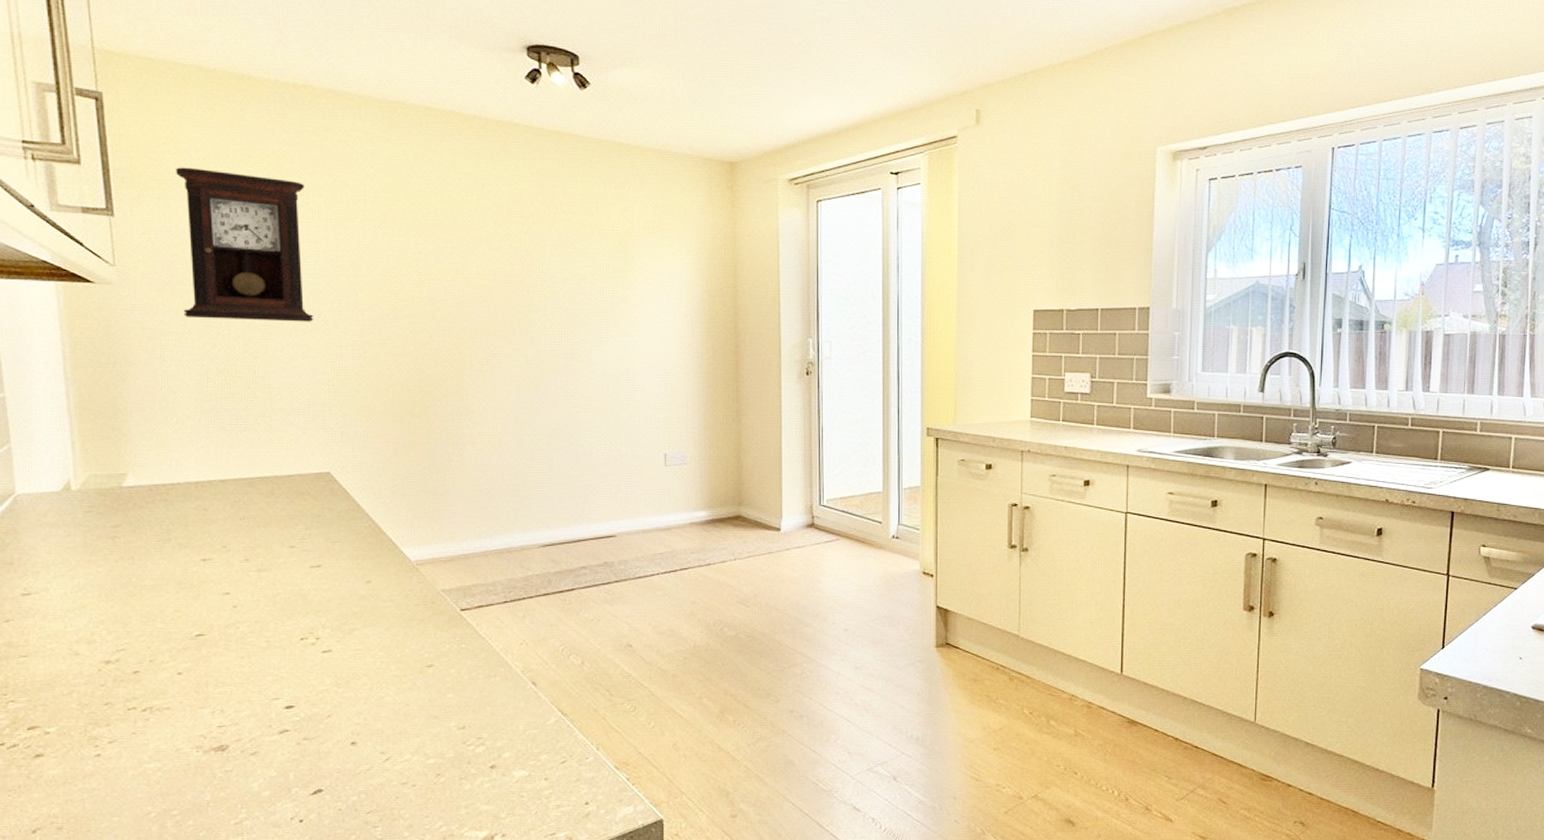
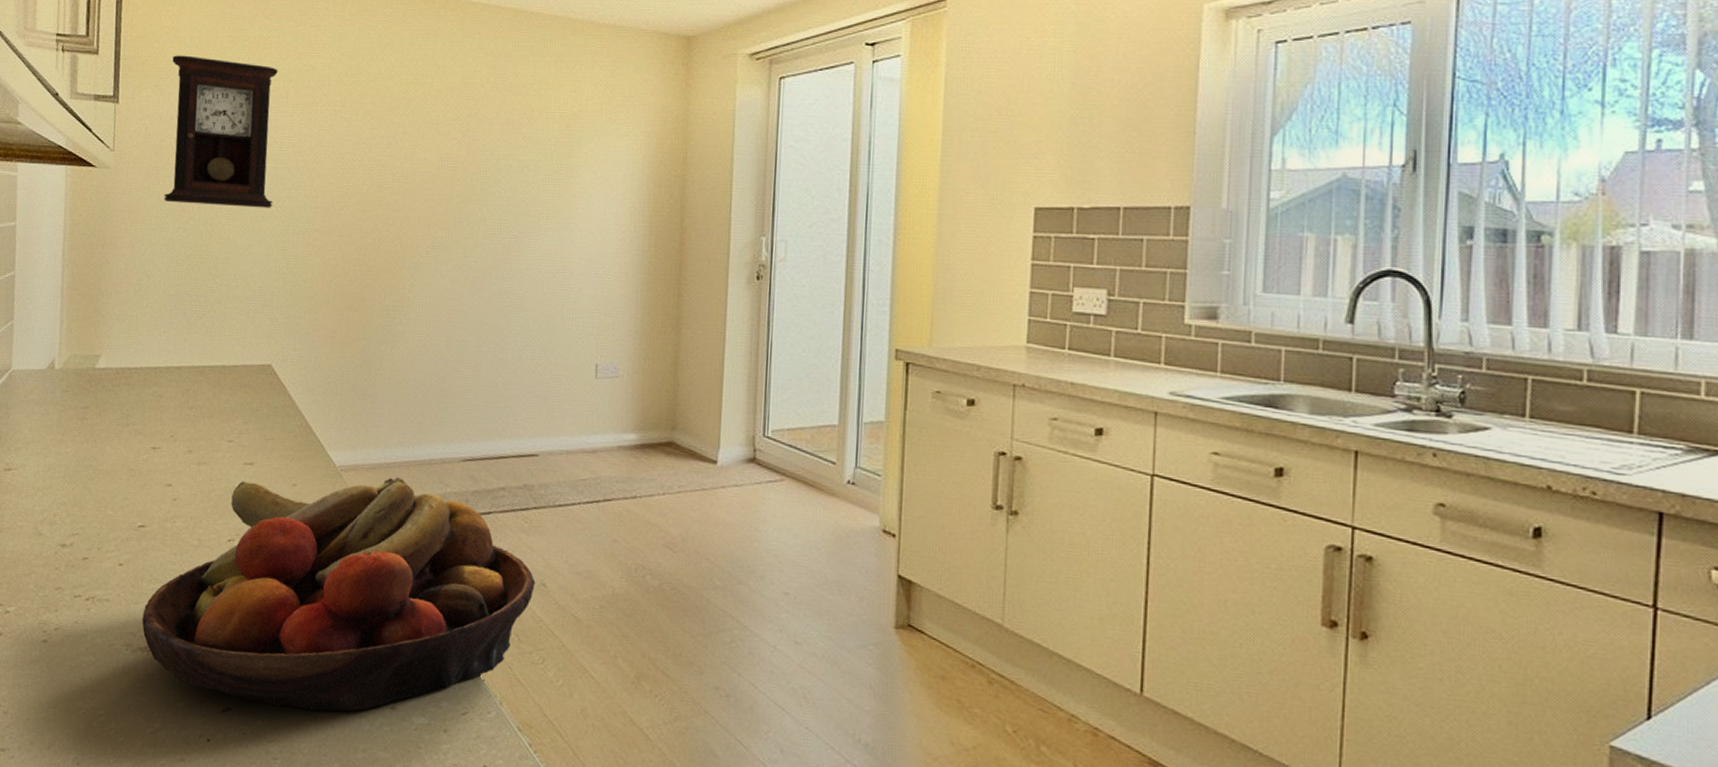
fruit bowl: none [212,566,622,782] -> present [142,477,536,712]

